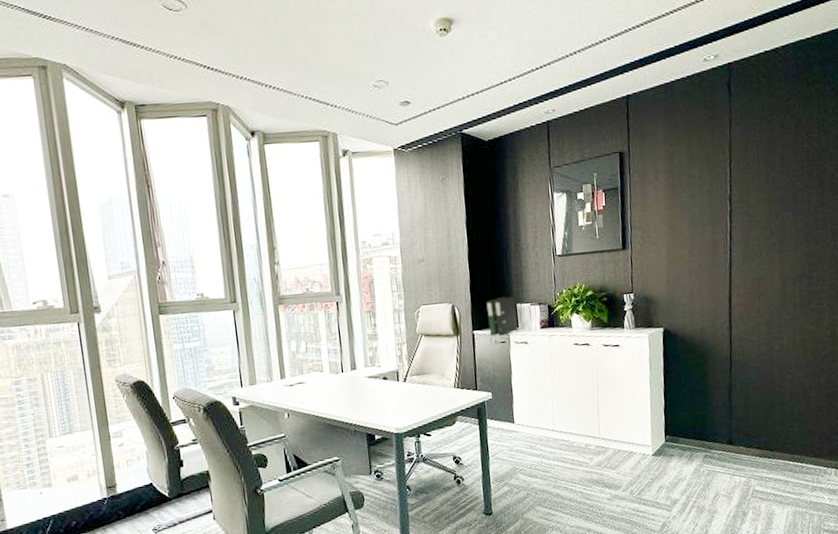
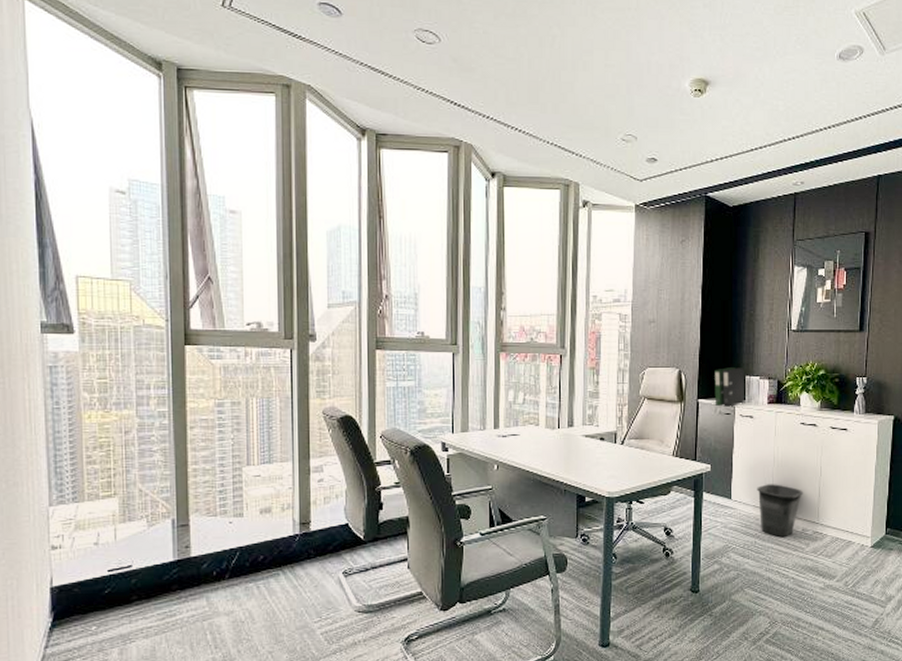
waste bin: none [538,404,583,455] -> present [757,484,804,537]

